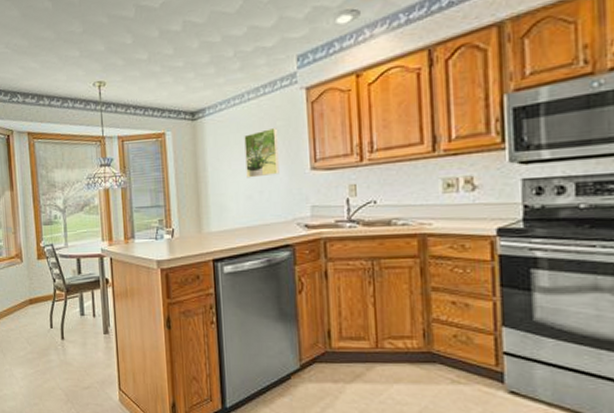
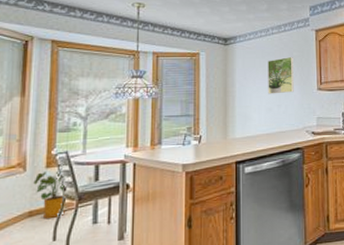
house plant: none [29,262,58,307] -> present [33,170,66,218]

